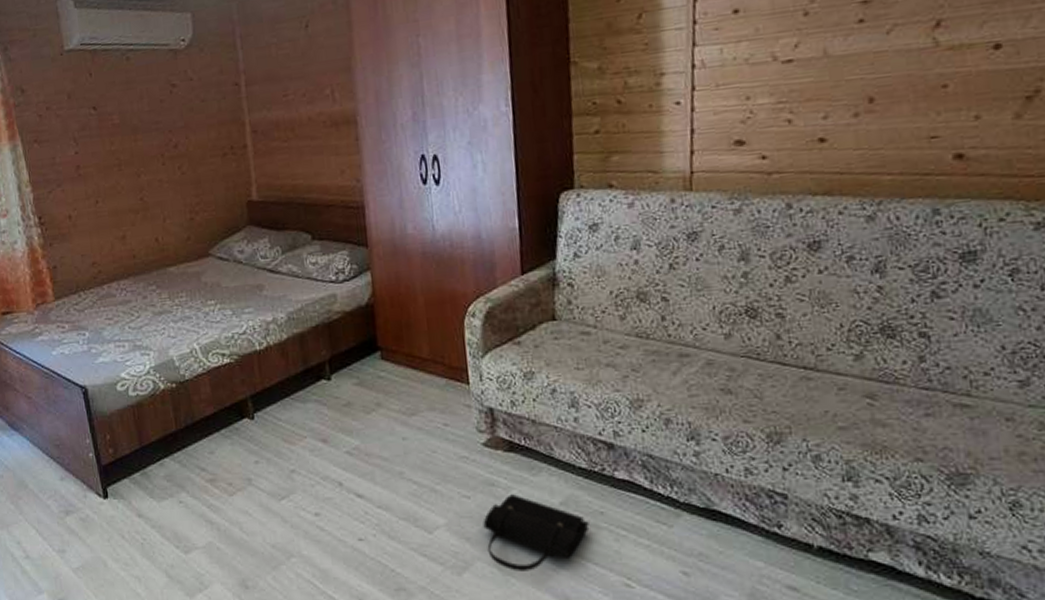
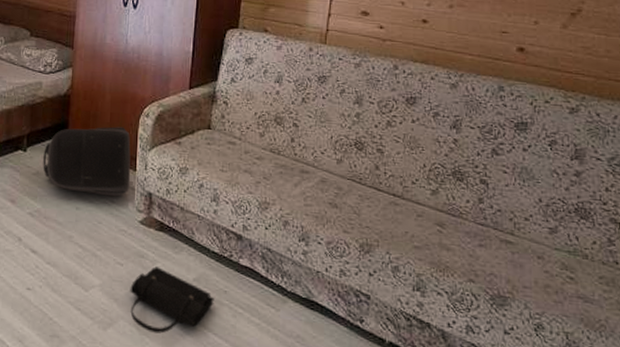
backpack: none [352,333,465,419] -> present [43,126,131,196]

